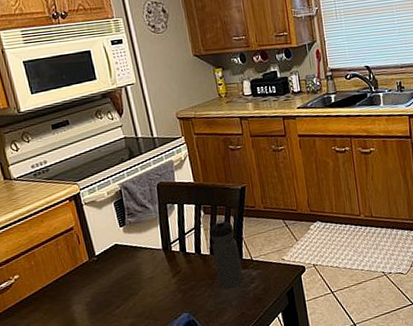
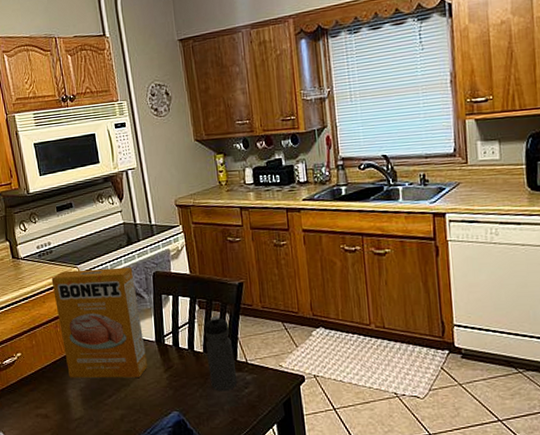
box: none [49,179,156,294] -> present [51,267,148,378]

